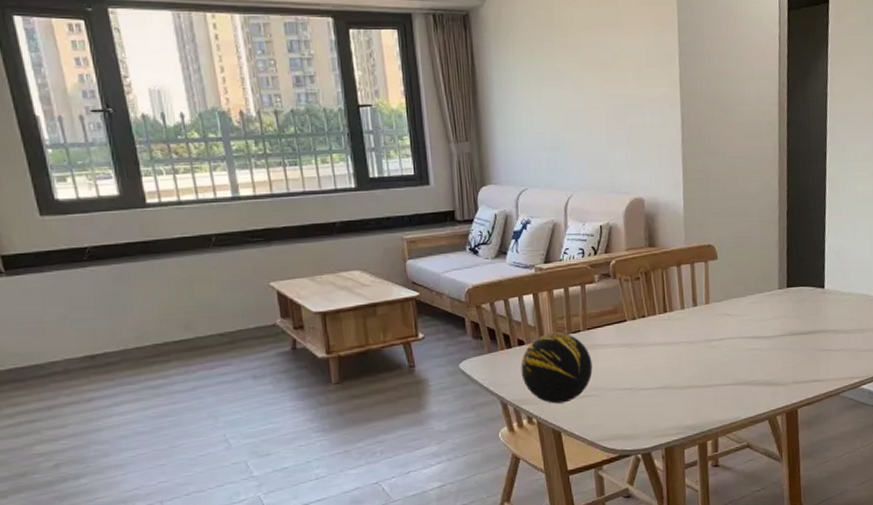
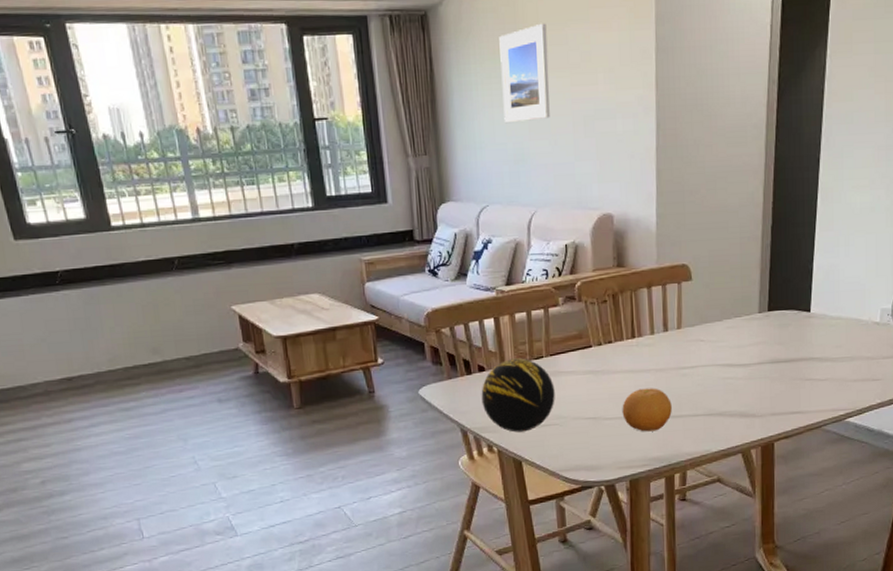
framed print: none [536,26,584,115] -> present [499,23,550,124]
fruit: none [656,359,703,401] -> present [622,388,672,432]

